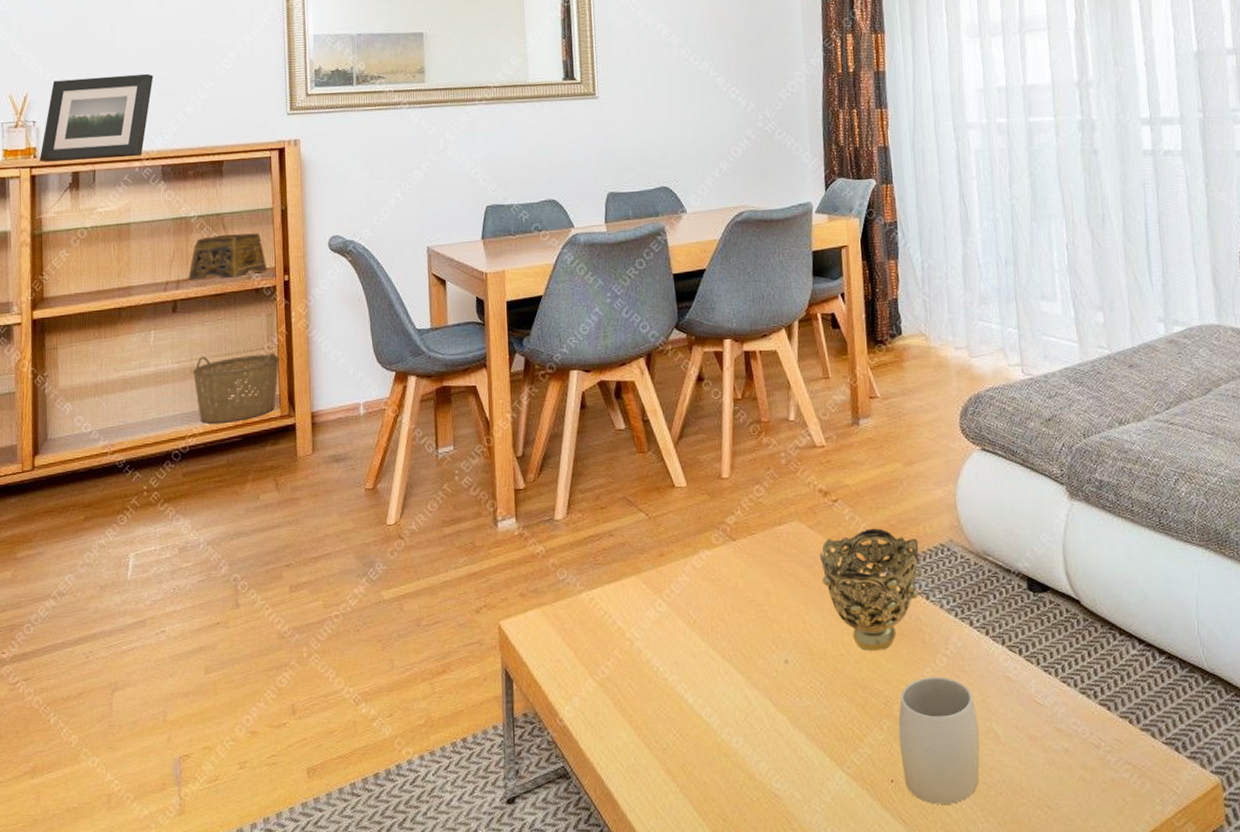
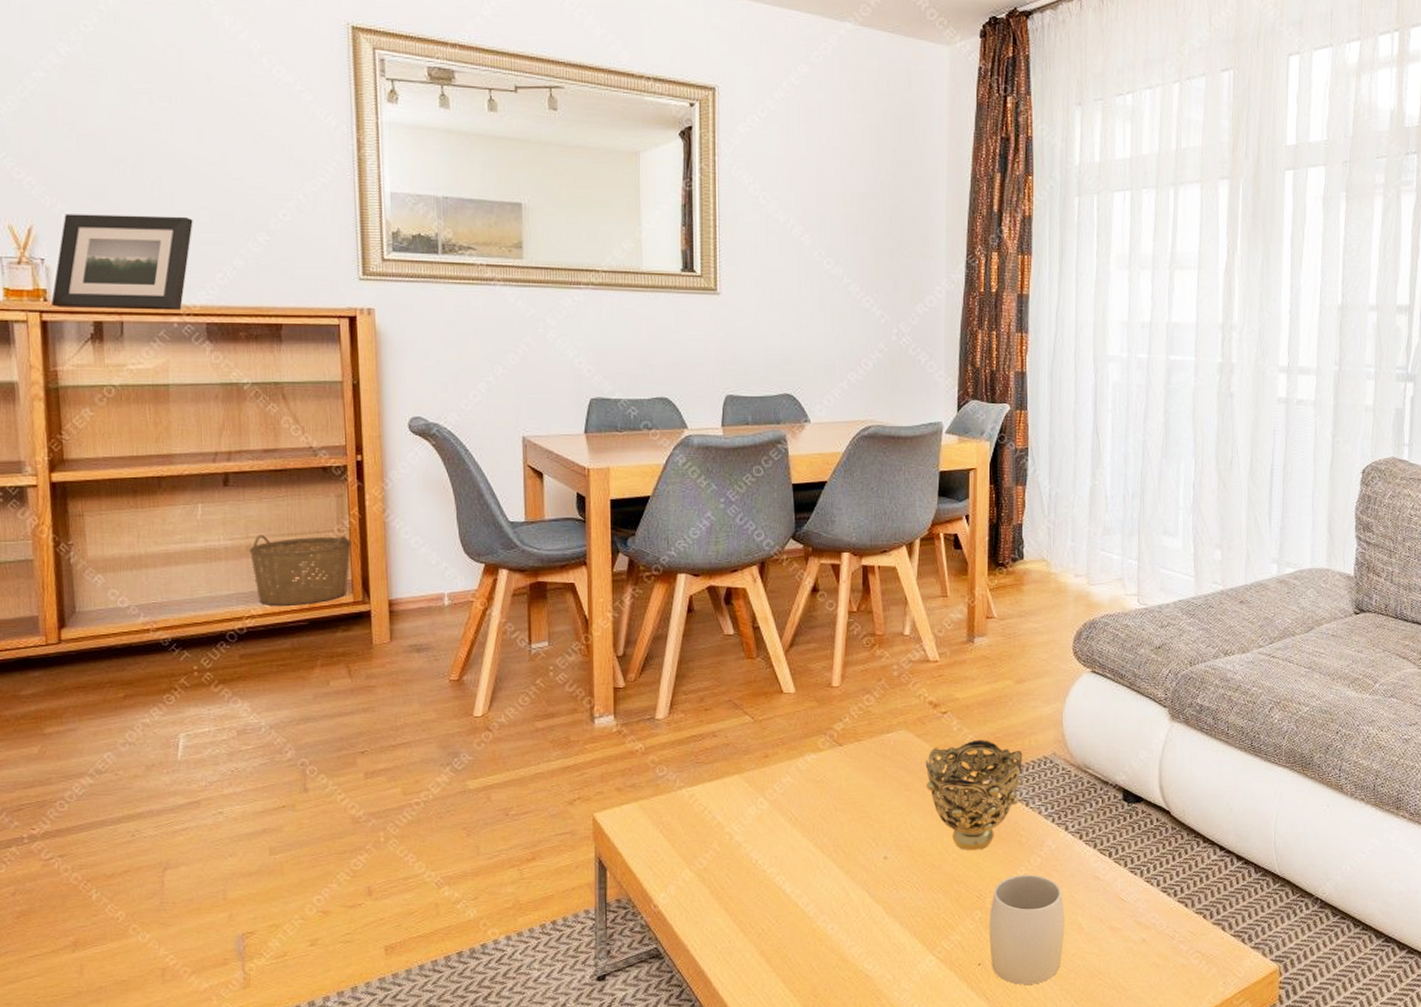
decorative box: present [188,233,268,280] -> none [241,406,337,455]

